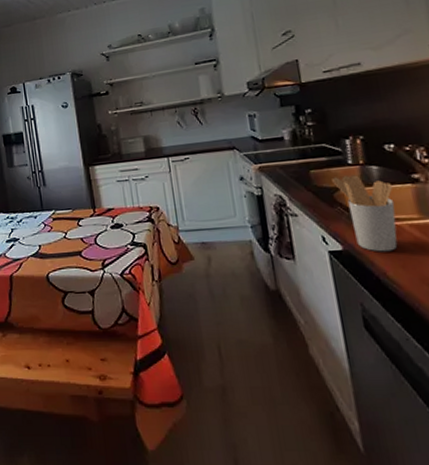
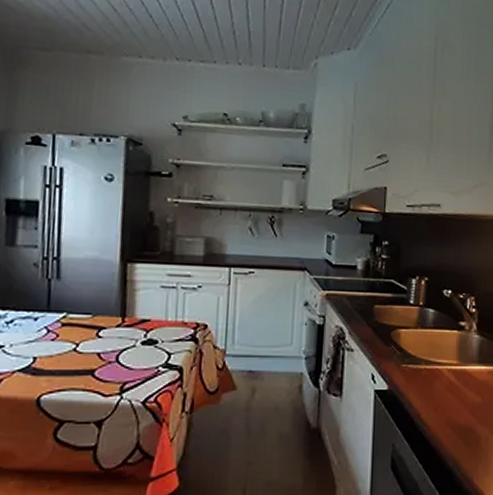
utensil holder: present [332,175,398,252] -> none [392,315,443,394]

